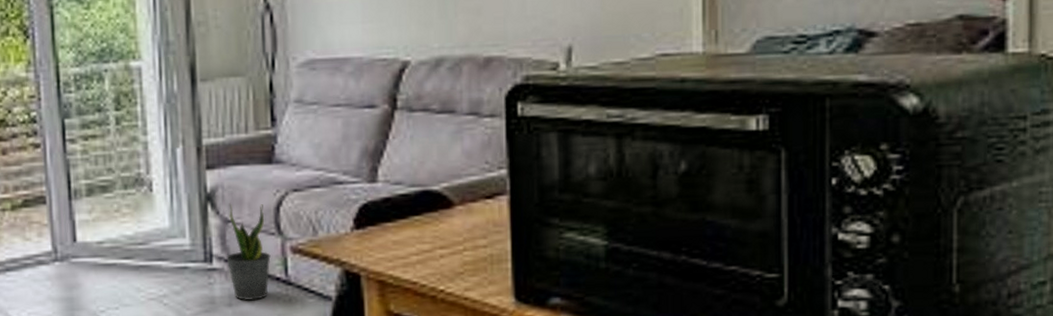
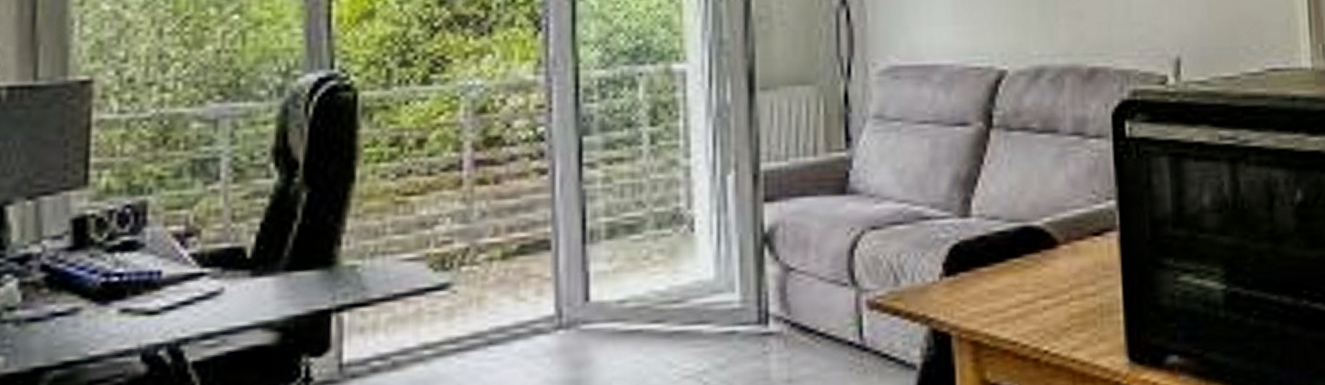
potted plant: present [226,203,271,301] -> none [786,246,842,375]

